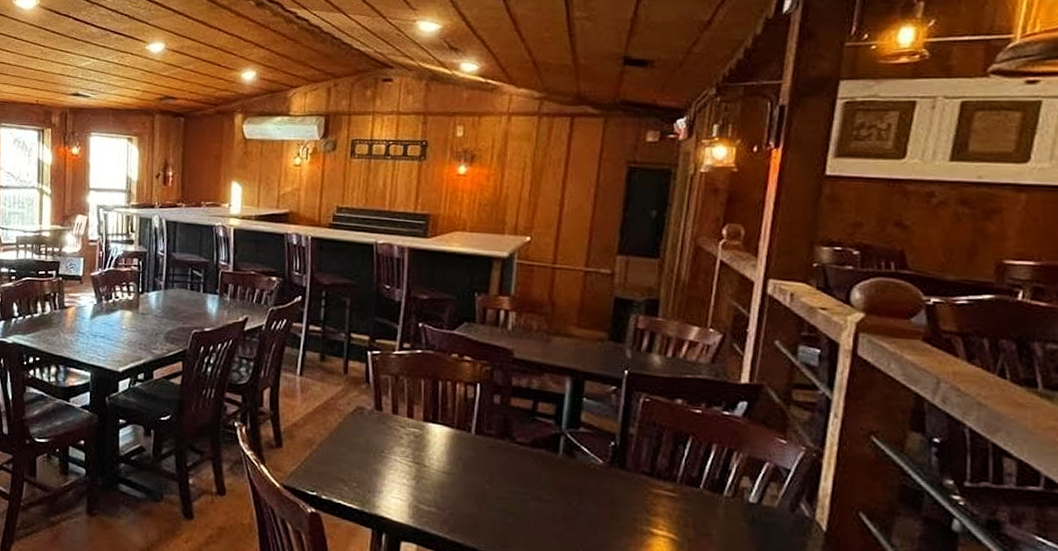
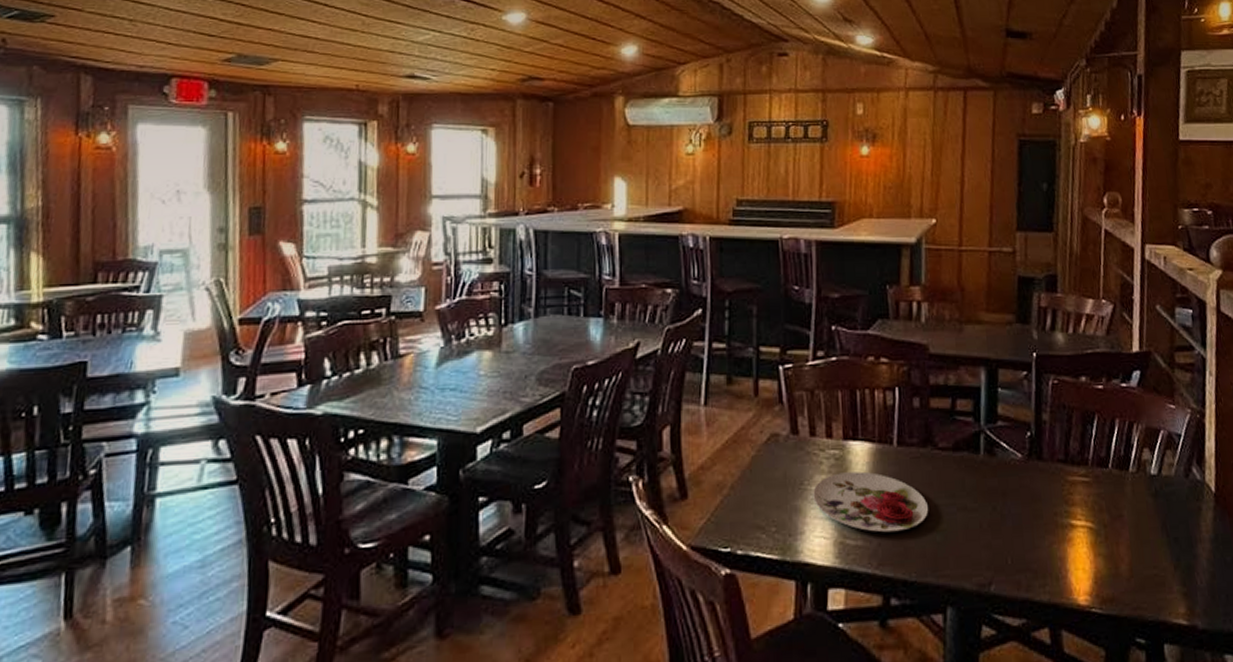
plate: none [392,448,502,507] -> present [813,471,929,533]

